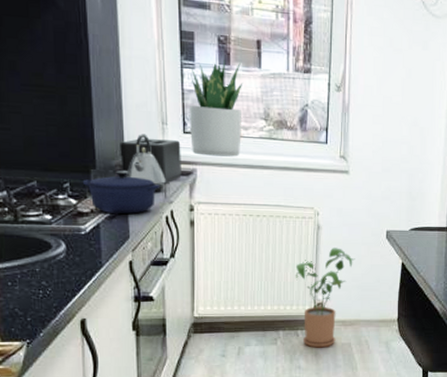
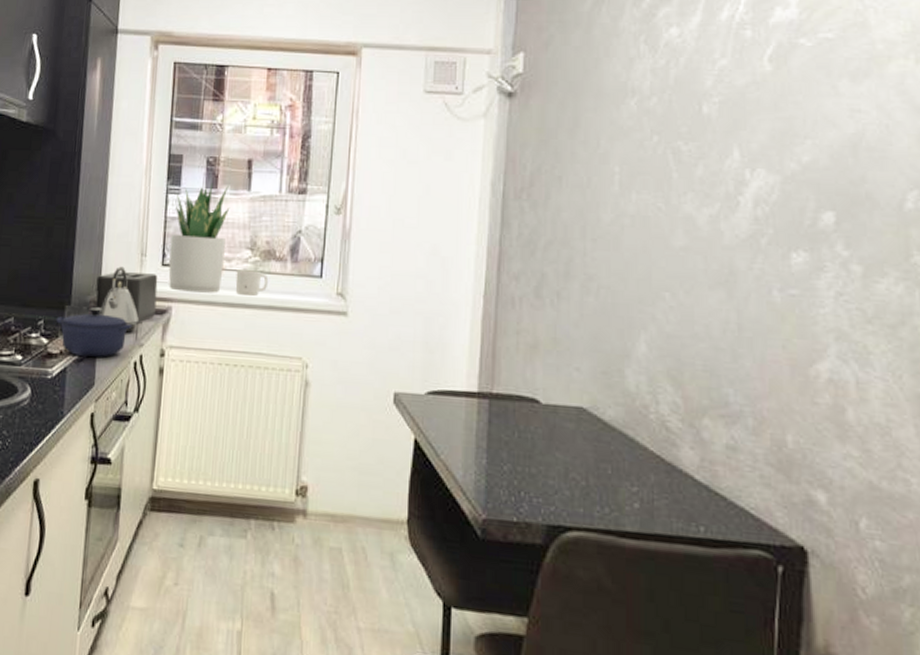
mug: none [253,137,282,160] -> present [235,270,269,297]
house plant: present [295,247,355,348] -> none [274,411,352,551]

